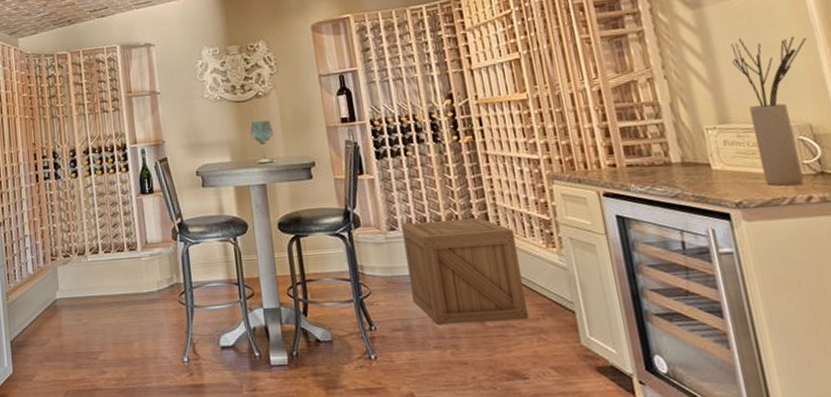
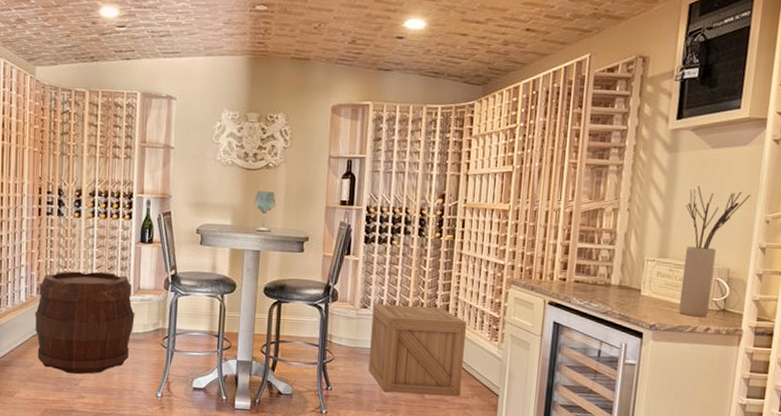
wooden barrel: none [44,230,147,346] -> present [35,271,135,374]

